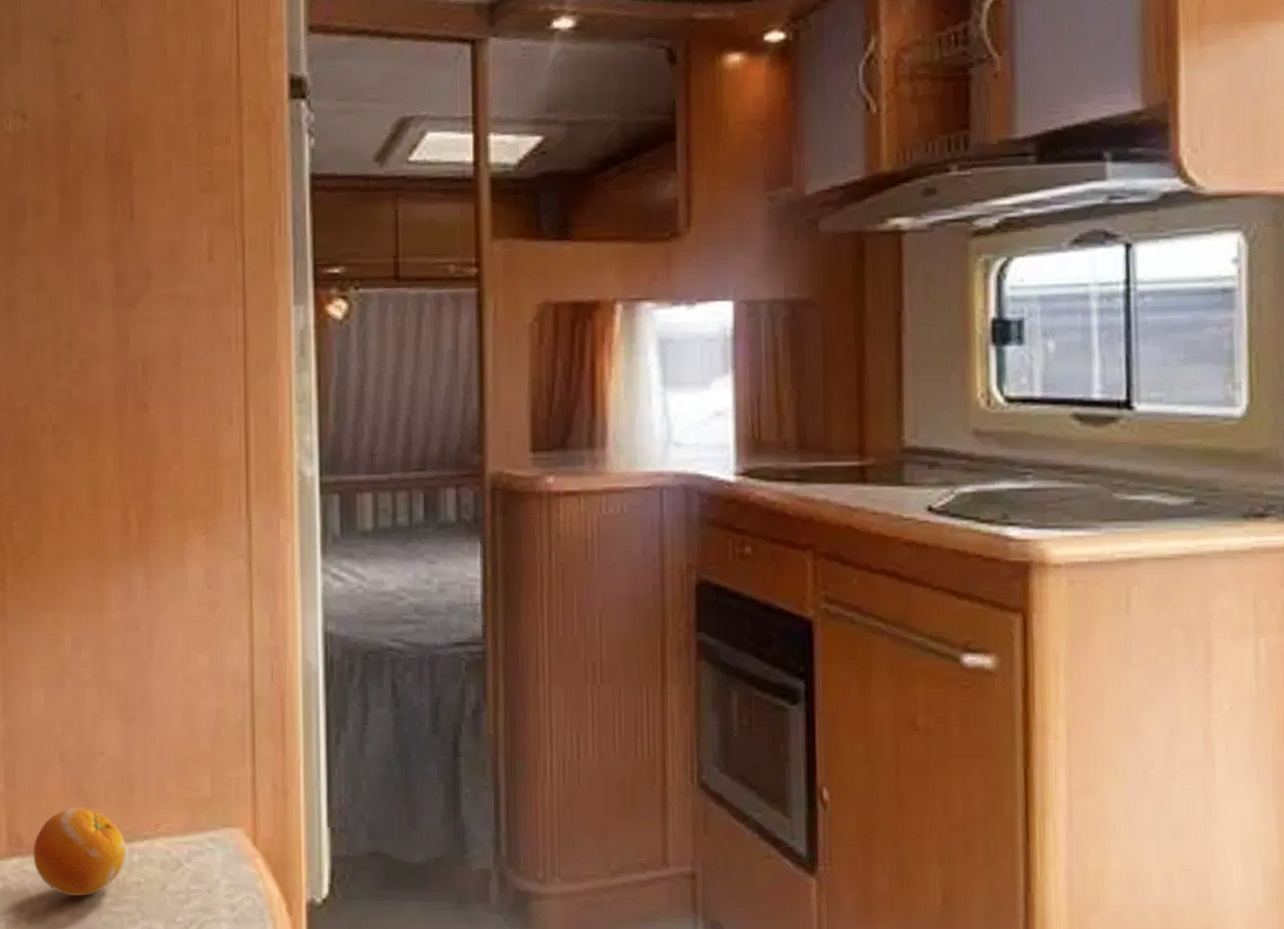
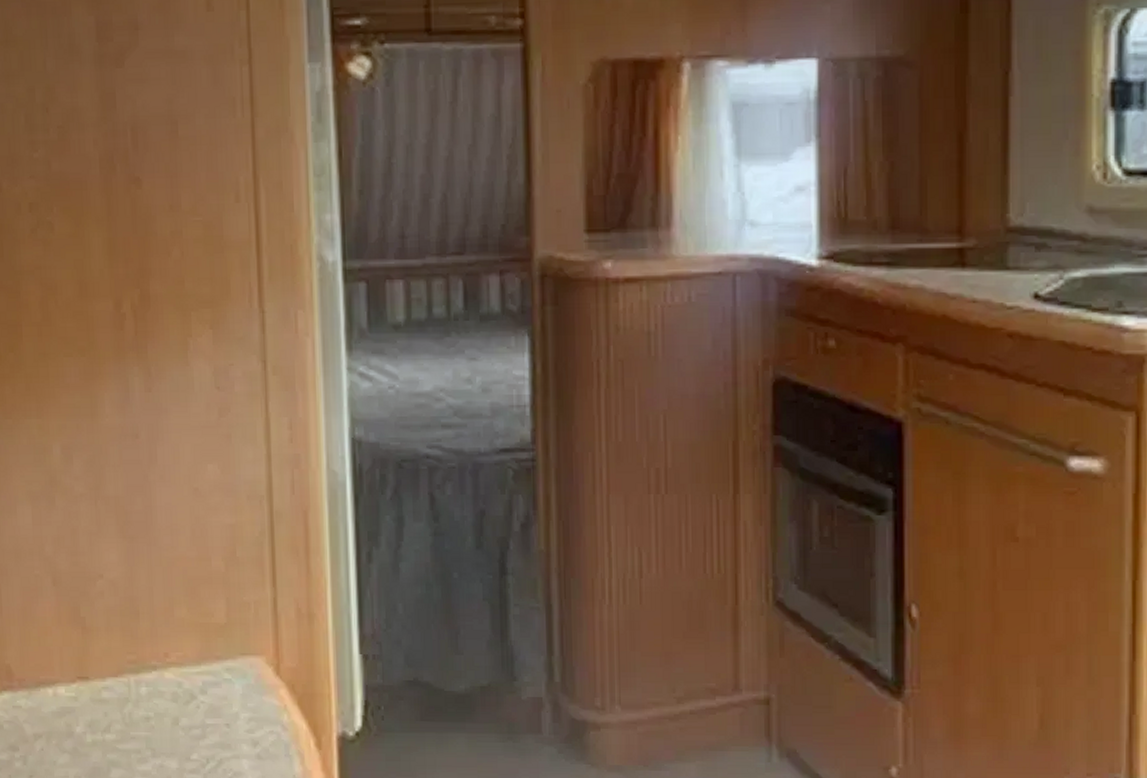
fruit: present [33,807,127,897] -> none [25,635,133,734]

